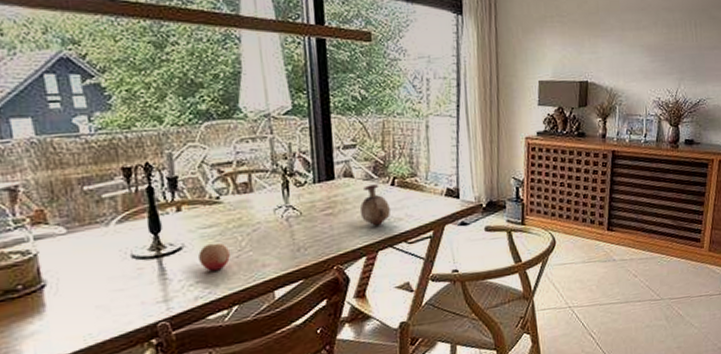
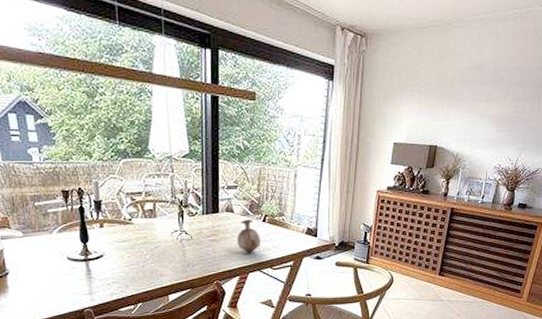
fruit: present [198,243,230,271] -> none [115,254,137,275]

